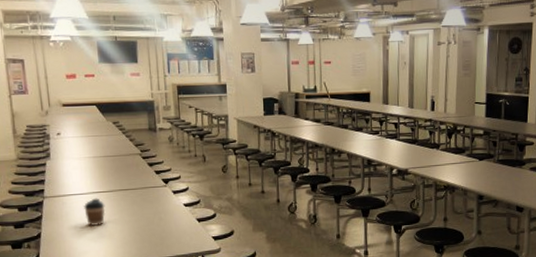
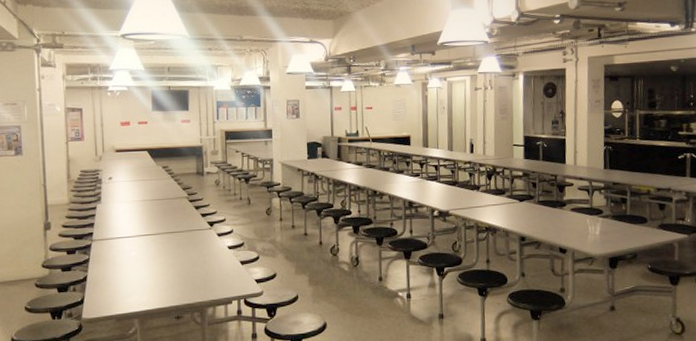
coffee cup: present [83,198,106,227] -> none [129,241,151,270]

